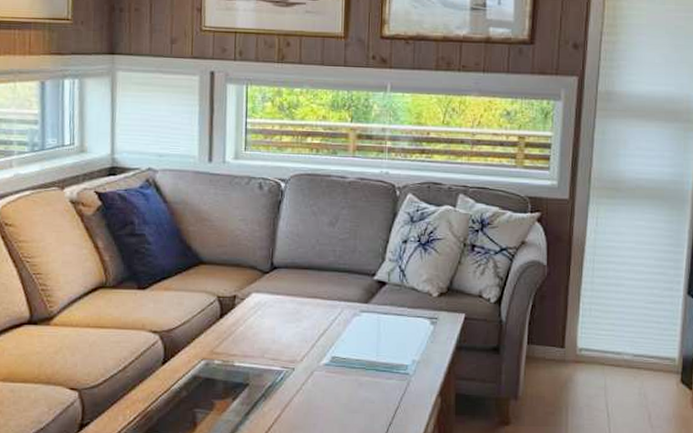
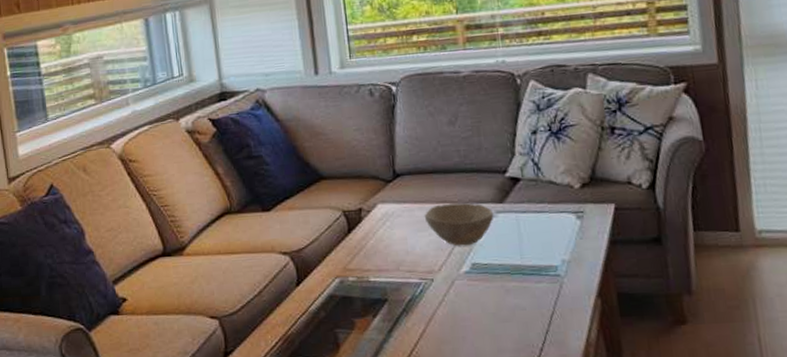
bowl: none [294,299,358,340] -> present [424,202,494,246]

